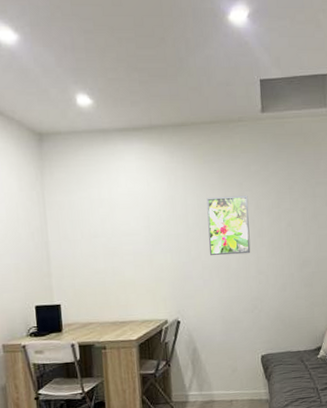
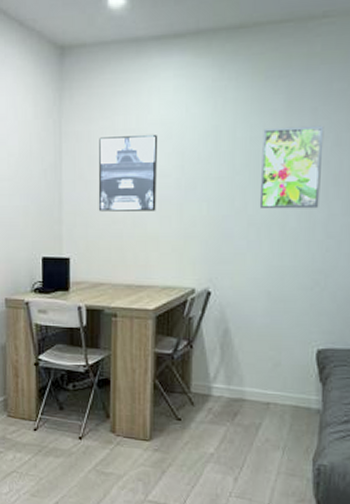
wall art: none [78,203,131,265] -> present [98,135,158,212]

